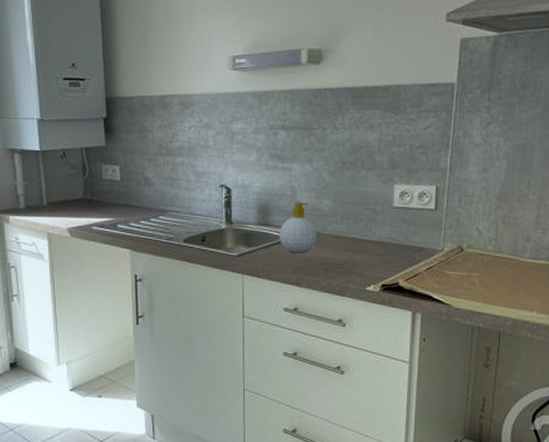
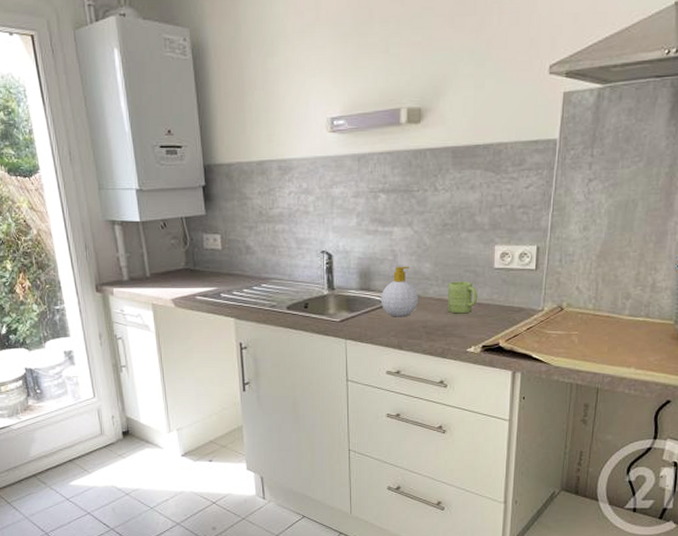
mug: none [347,219,378,252] -> present [448,281,478,314]

